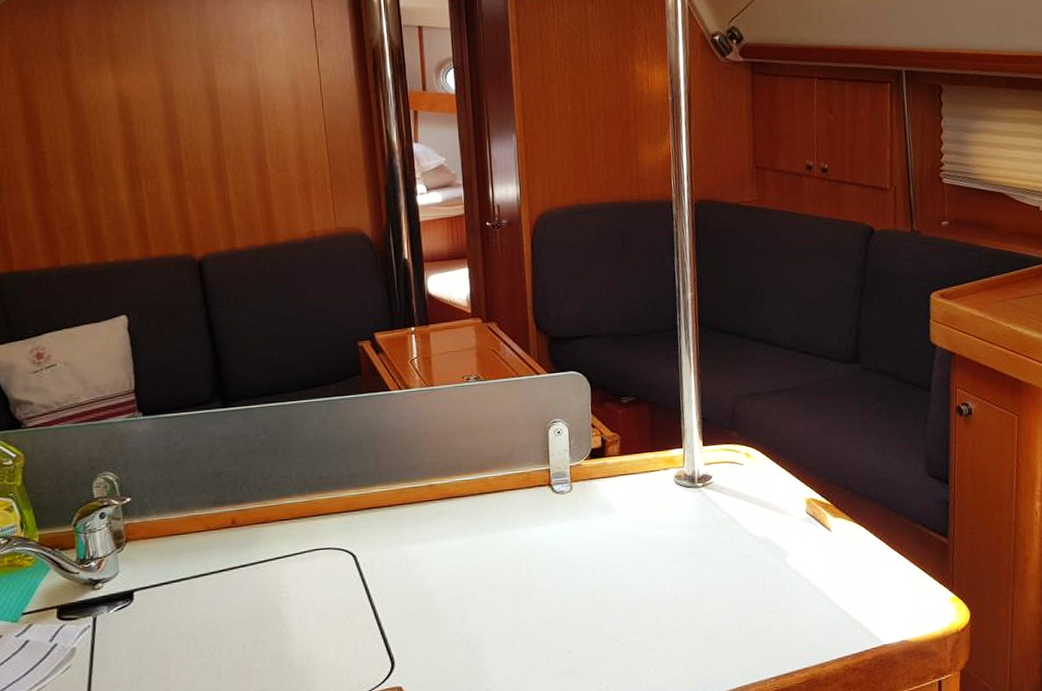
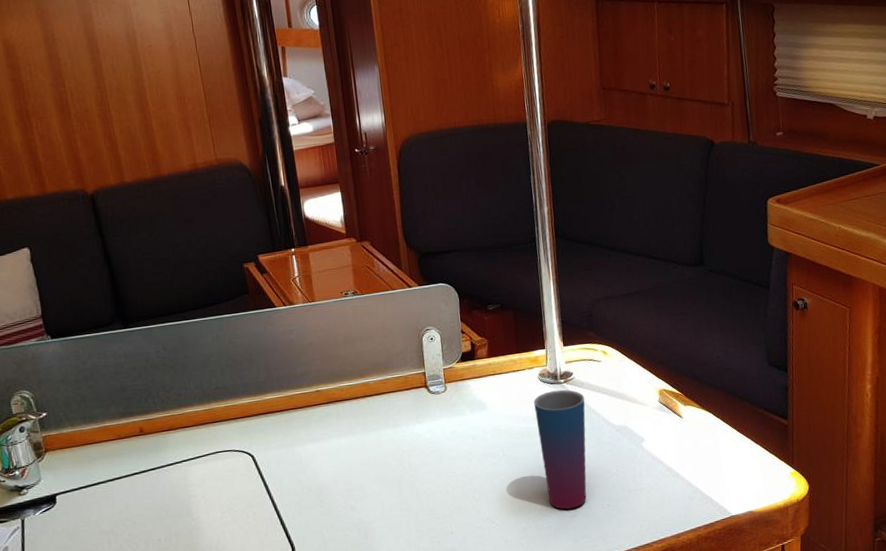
cup: none [668,494,725,630] -> present [534,389,587,510]

